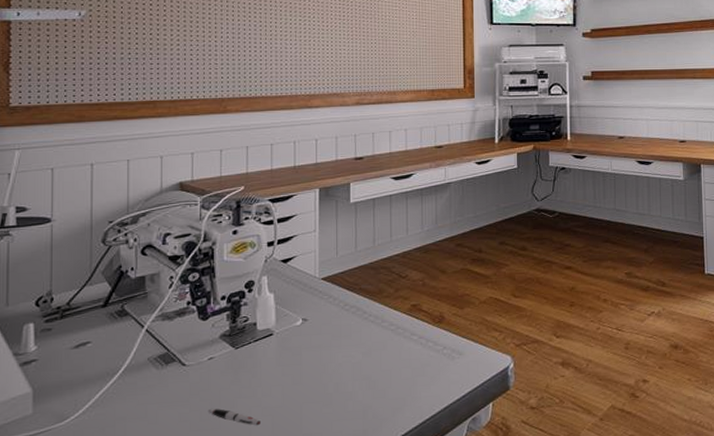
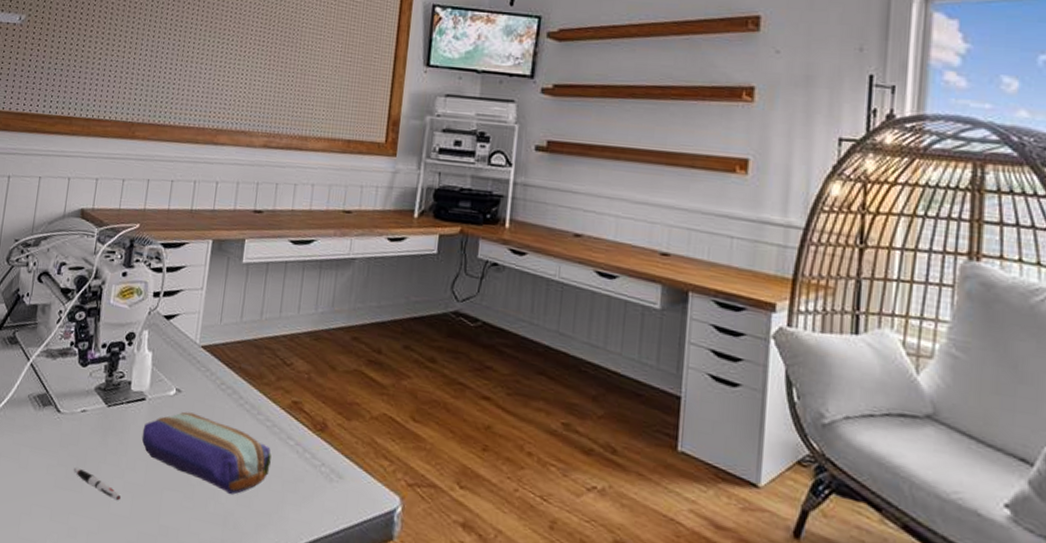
pencil case: none [274,335,399,392] -> present [141,411,271,495]

